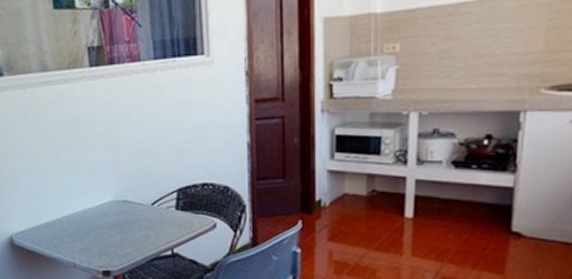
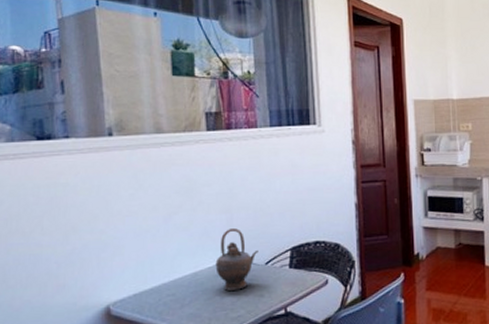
teapot: none [103,168,144,229] -> present [215,228,258,291]

